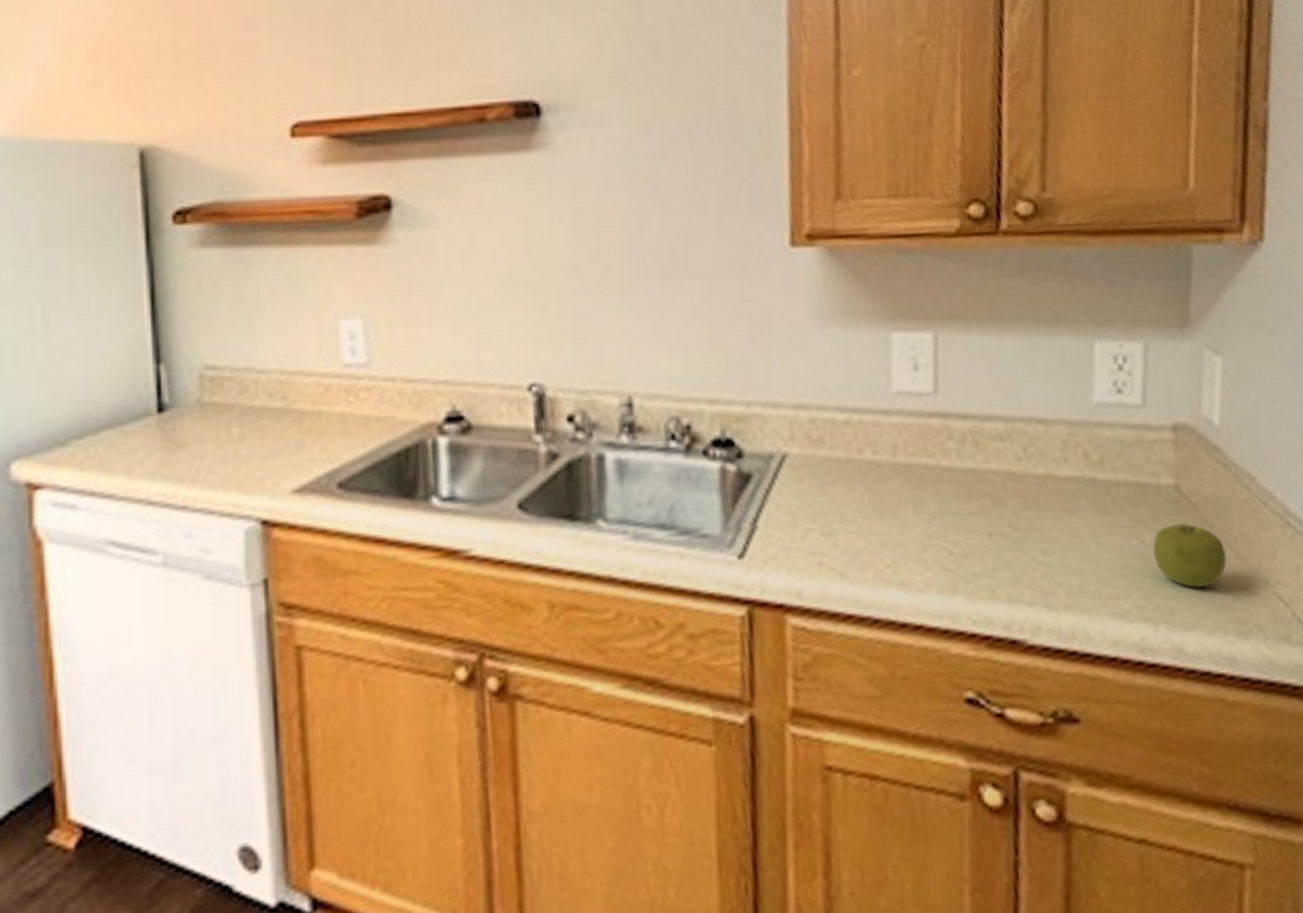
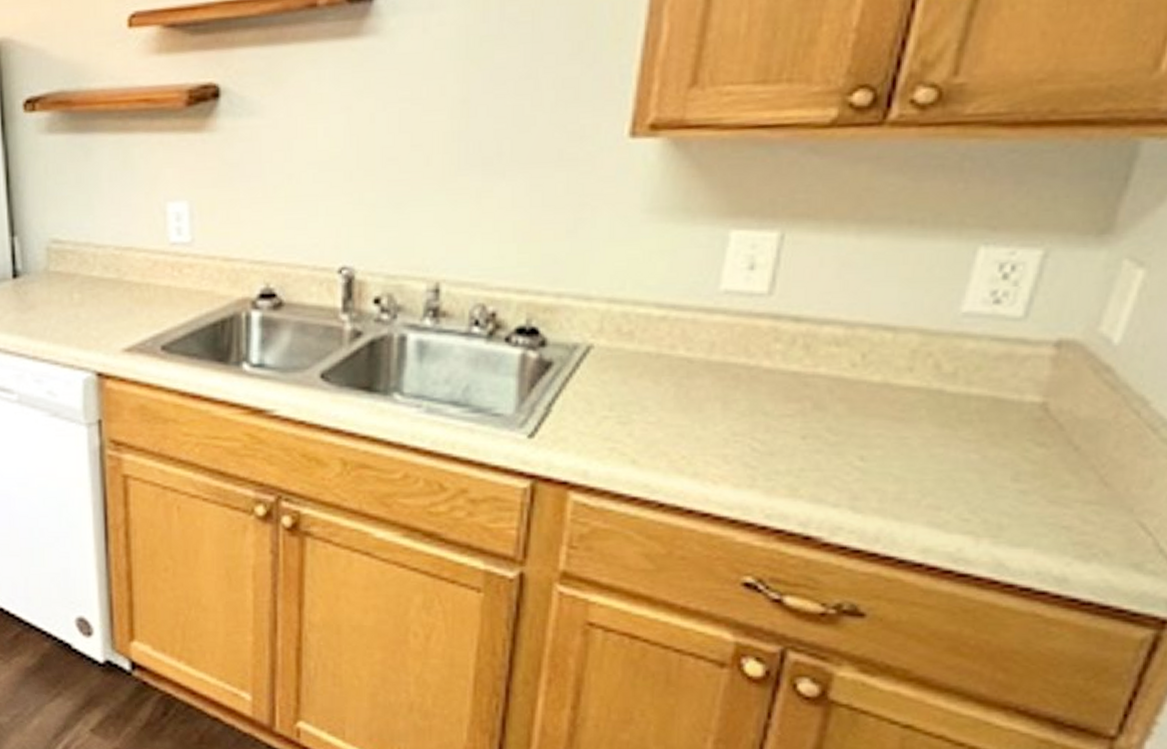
fruit: present [1153,522,1228,589] -> none [995,442,1088,509]

